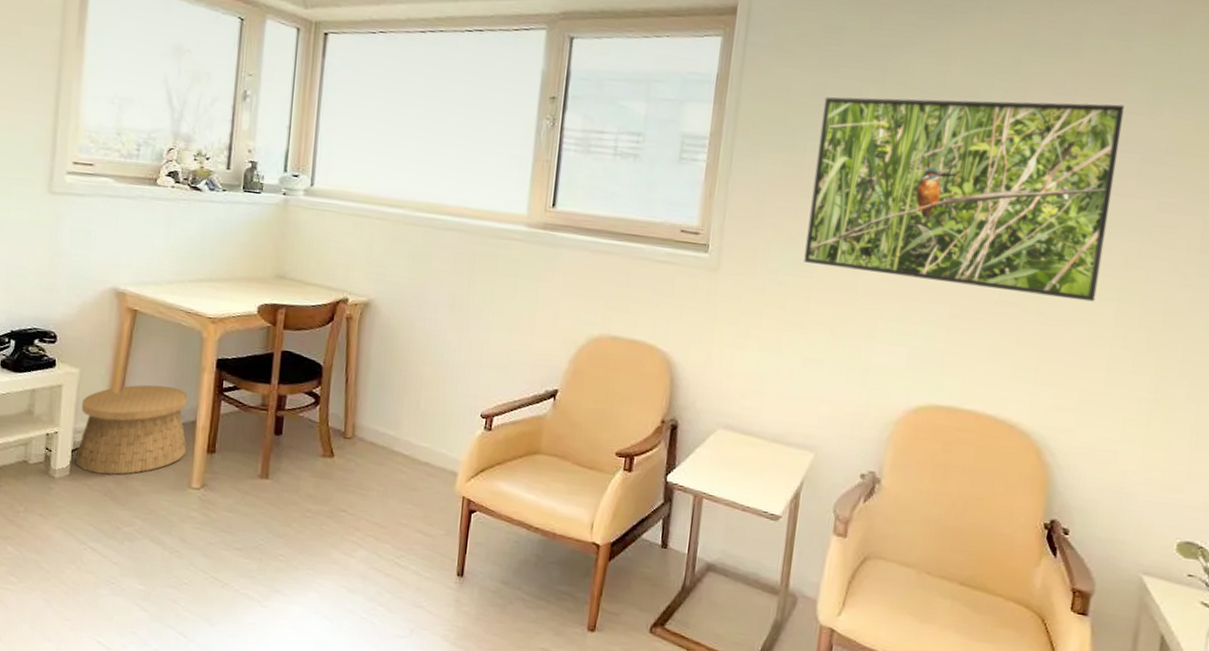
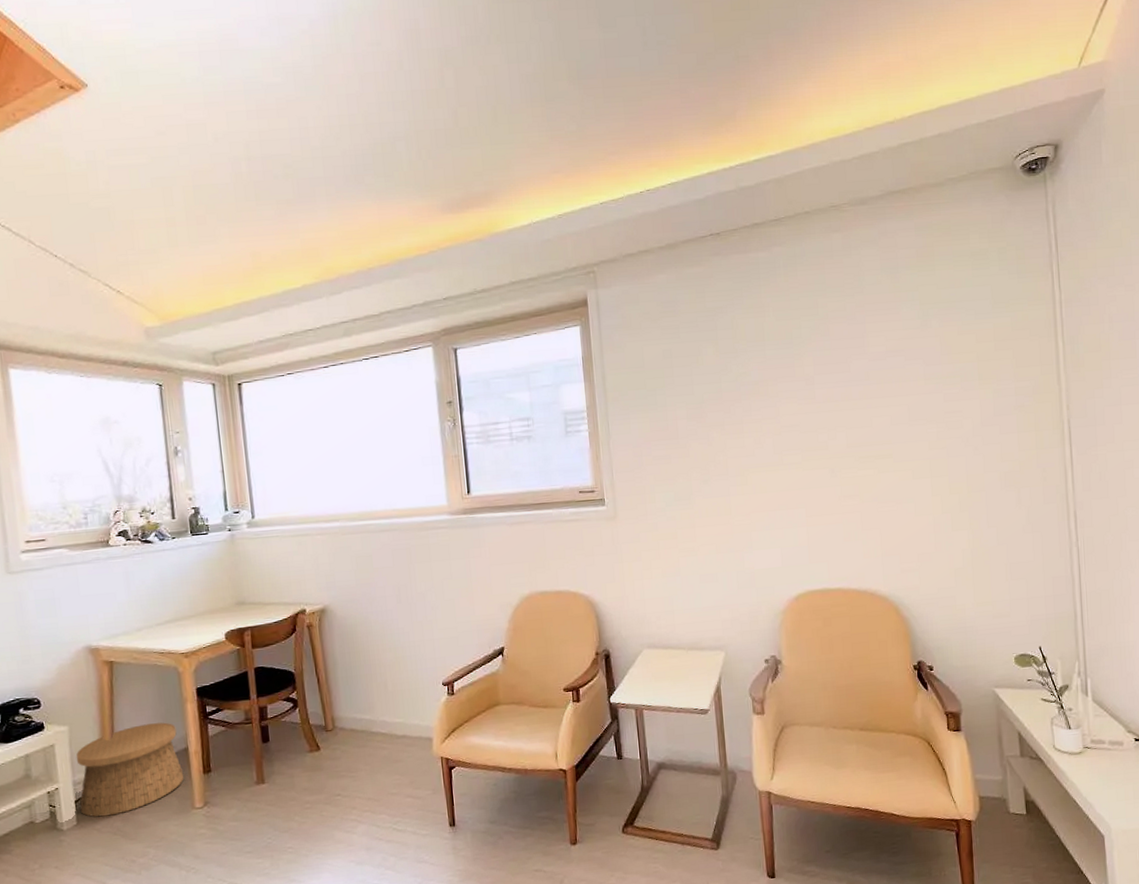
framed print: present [804,97,1125,302] -> none [673,323,914,497]

